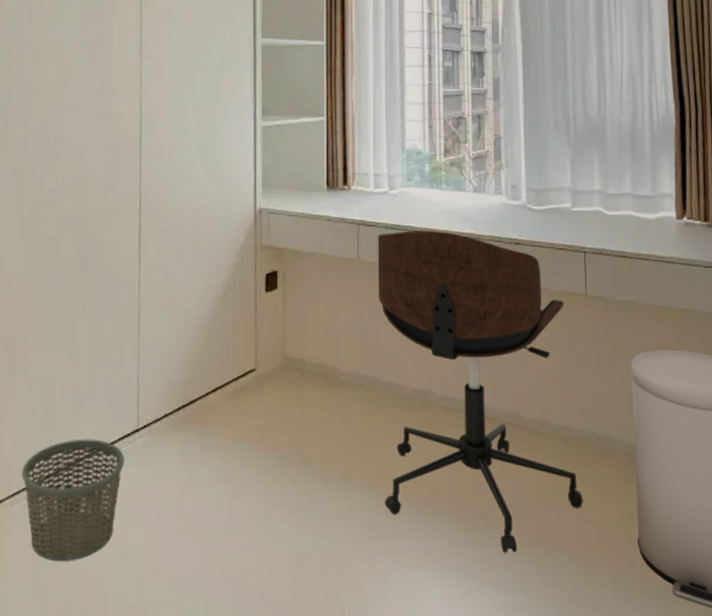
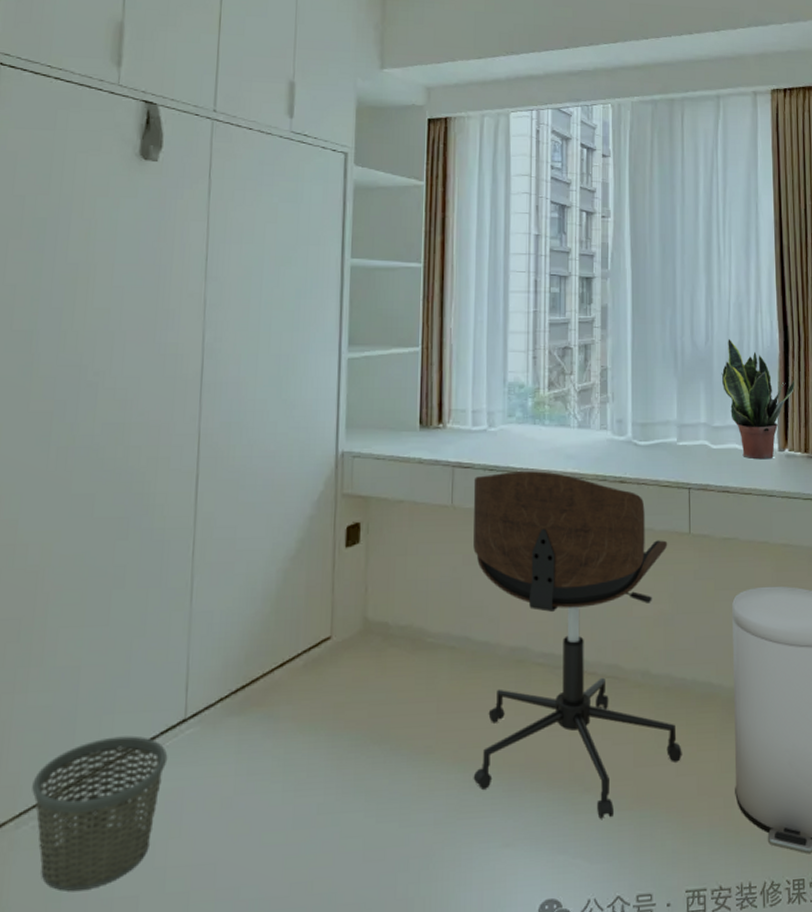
potted plant: none [615,109,693,227] -> present [721,338,796,460]

